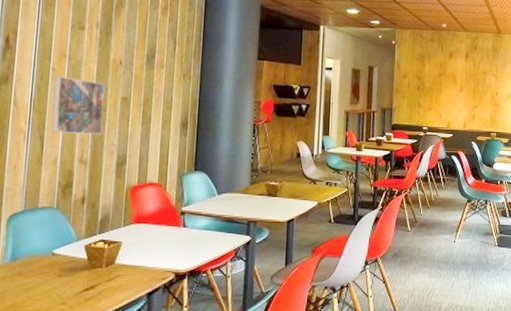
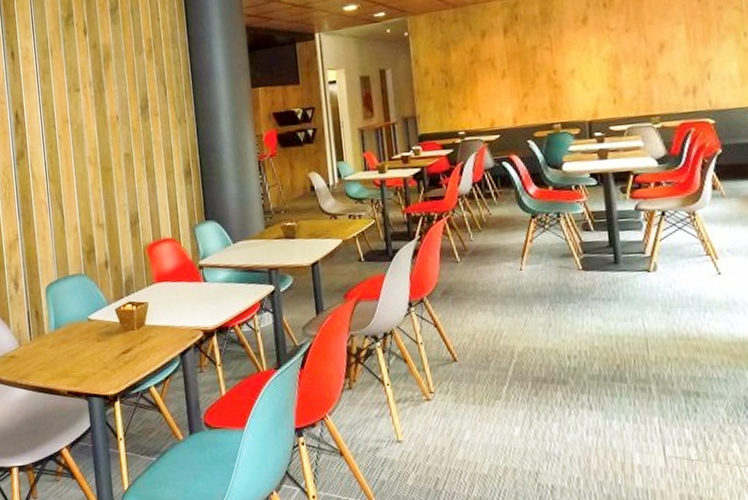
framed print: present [51,76,105,135] -> none [61,142,113,201]

